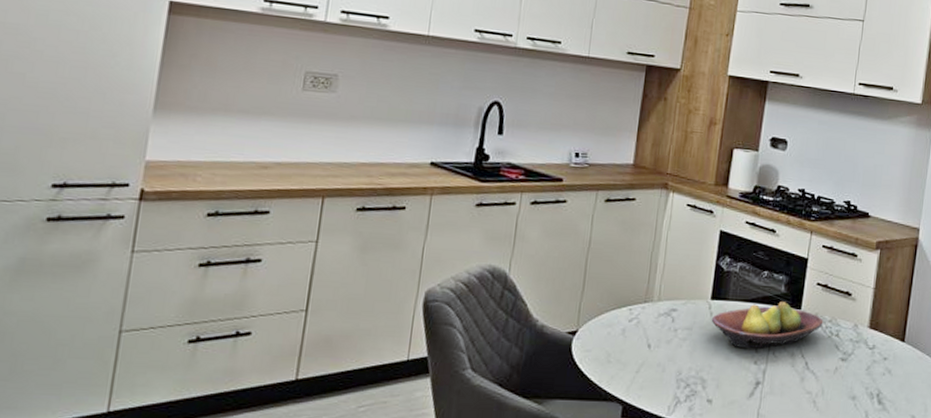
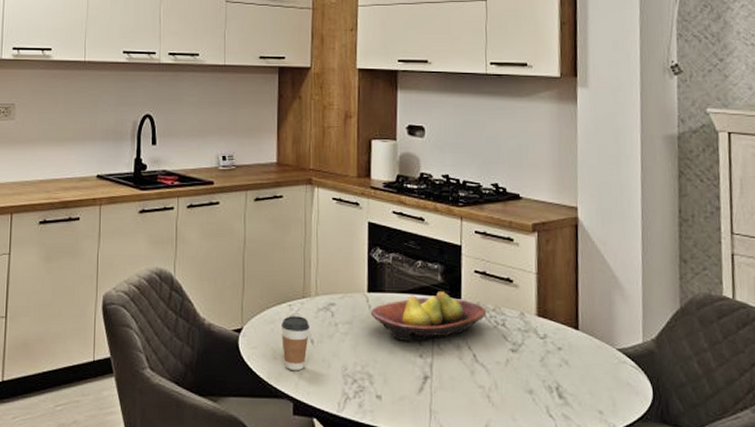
coffee cup: none [617,320,648,375] -> present [282,316,309,371]

